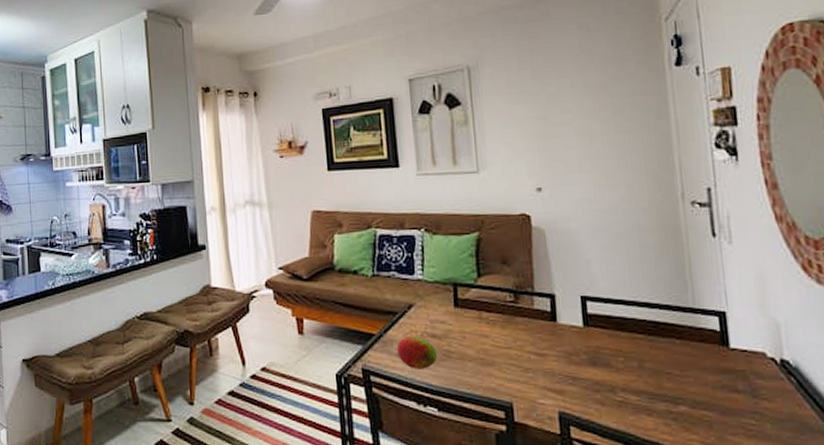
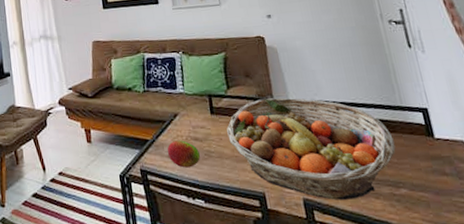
fruit basket: none [473,291,680,415] -> present [226,97,396,200]

